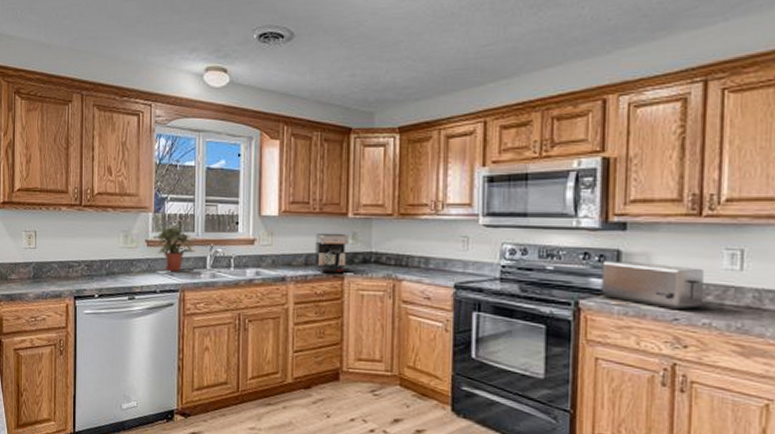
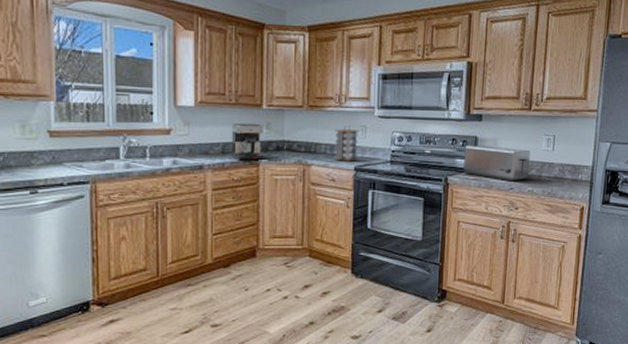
potted plant: present [154,226,197,272] -> none [57,115,108,164]
spice rack: none [429,234,460,277] -> present [334,124,360,161]

